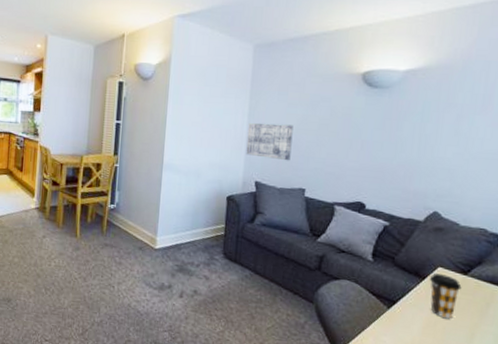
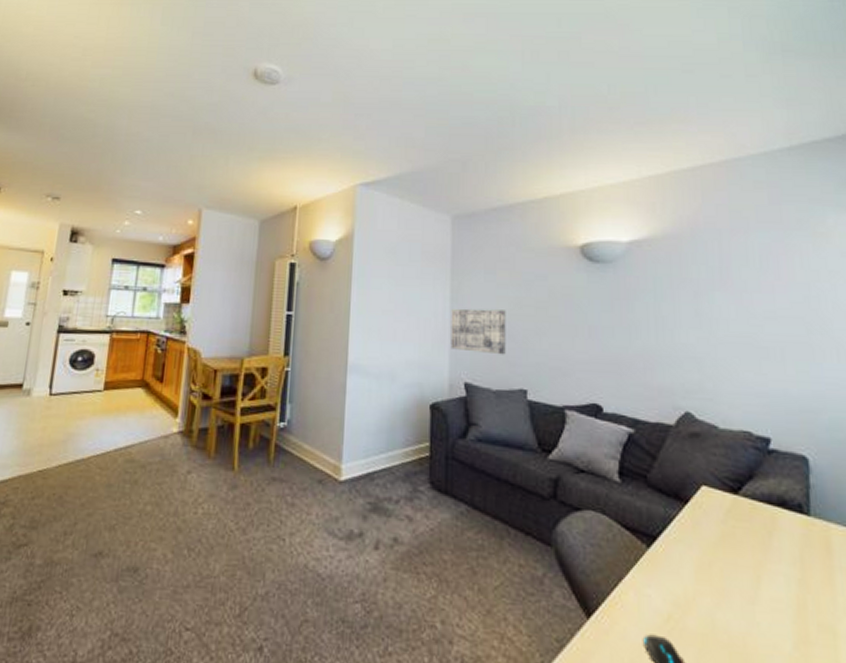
coffee cup: present [429,273,462,319] -> none [692,494,734,558]

